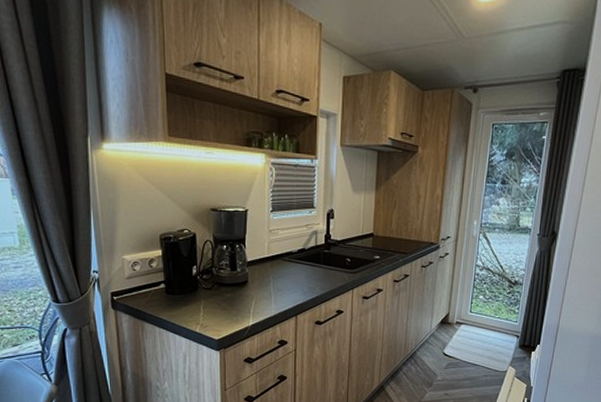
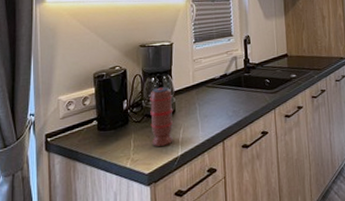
spice grinder: none [221,256,246,315] -> present [150,87,174,147]

